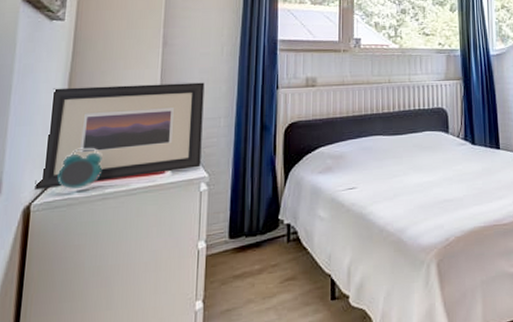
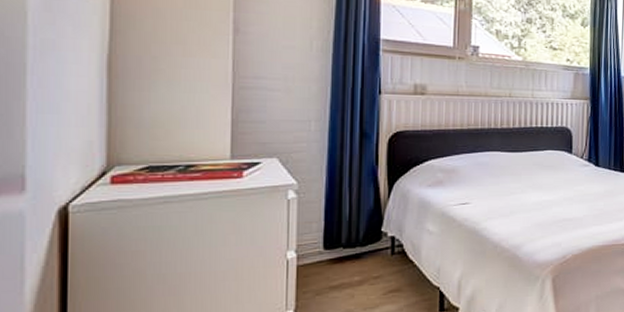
picture frame: present [34,82,205,190] -> none [71,71,290,189]
alarm clock: present [57,148,102,194] -> none [102,145,161,194]

